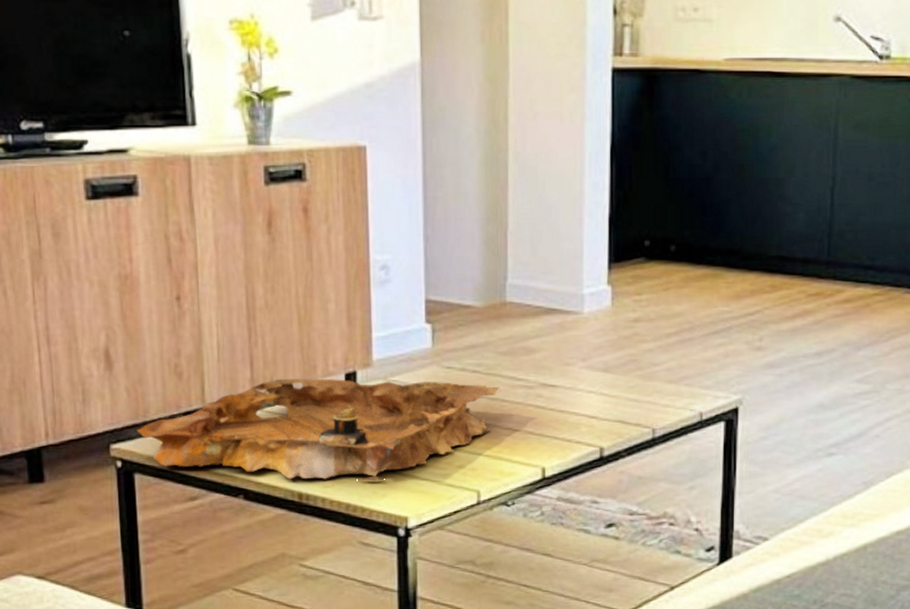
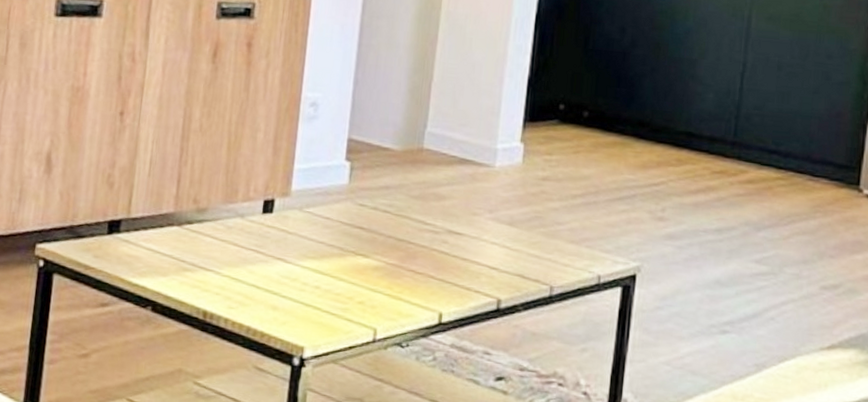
decorative tray: present [136,378,499,481] -> none [63,199,407,307]

